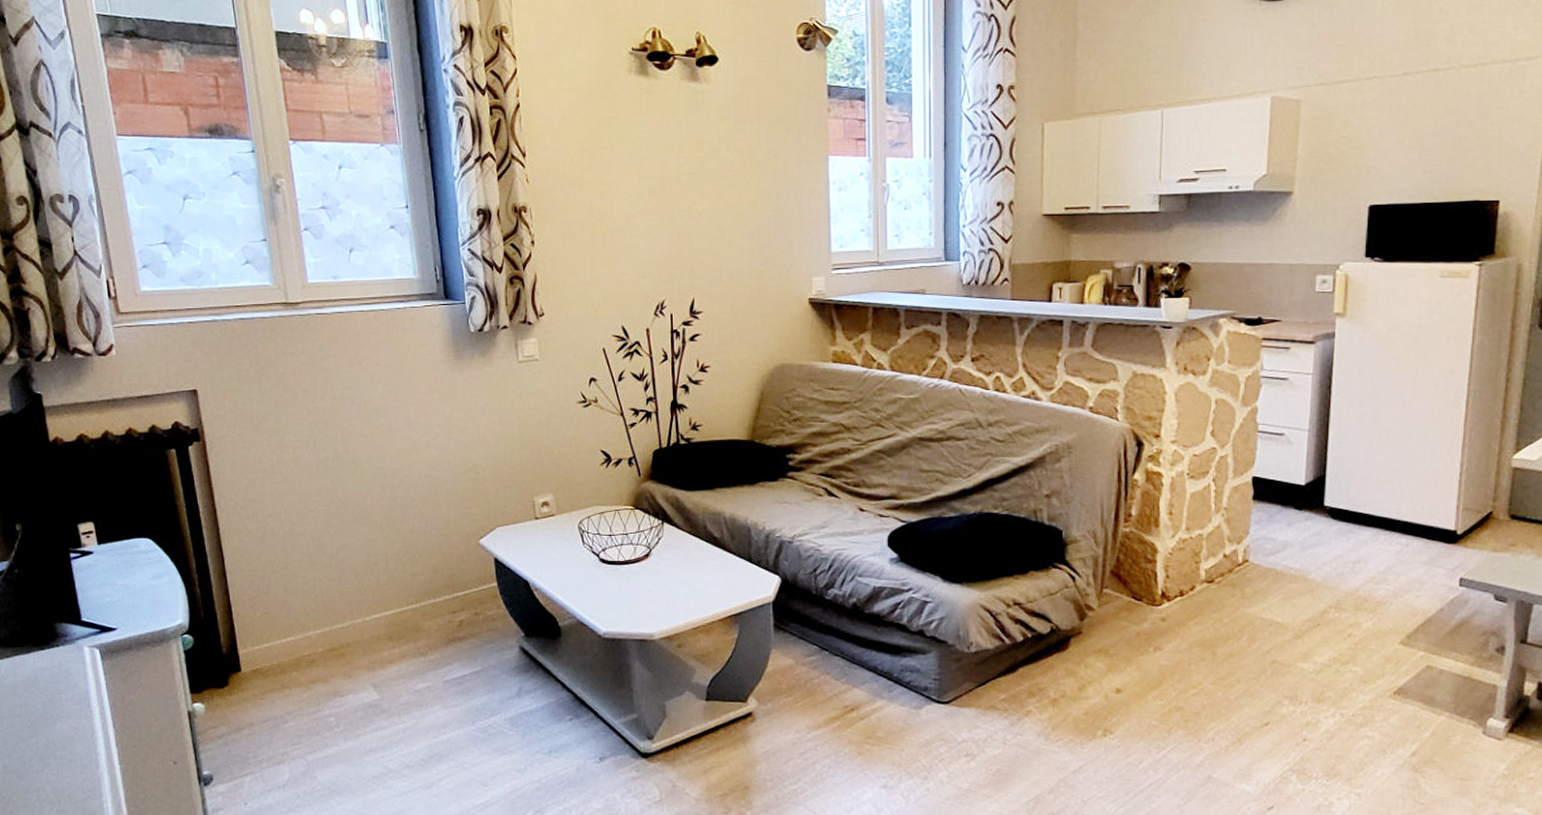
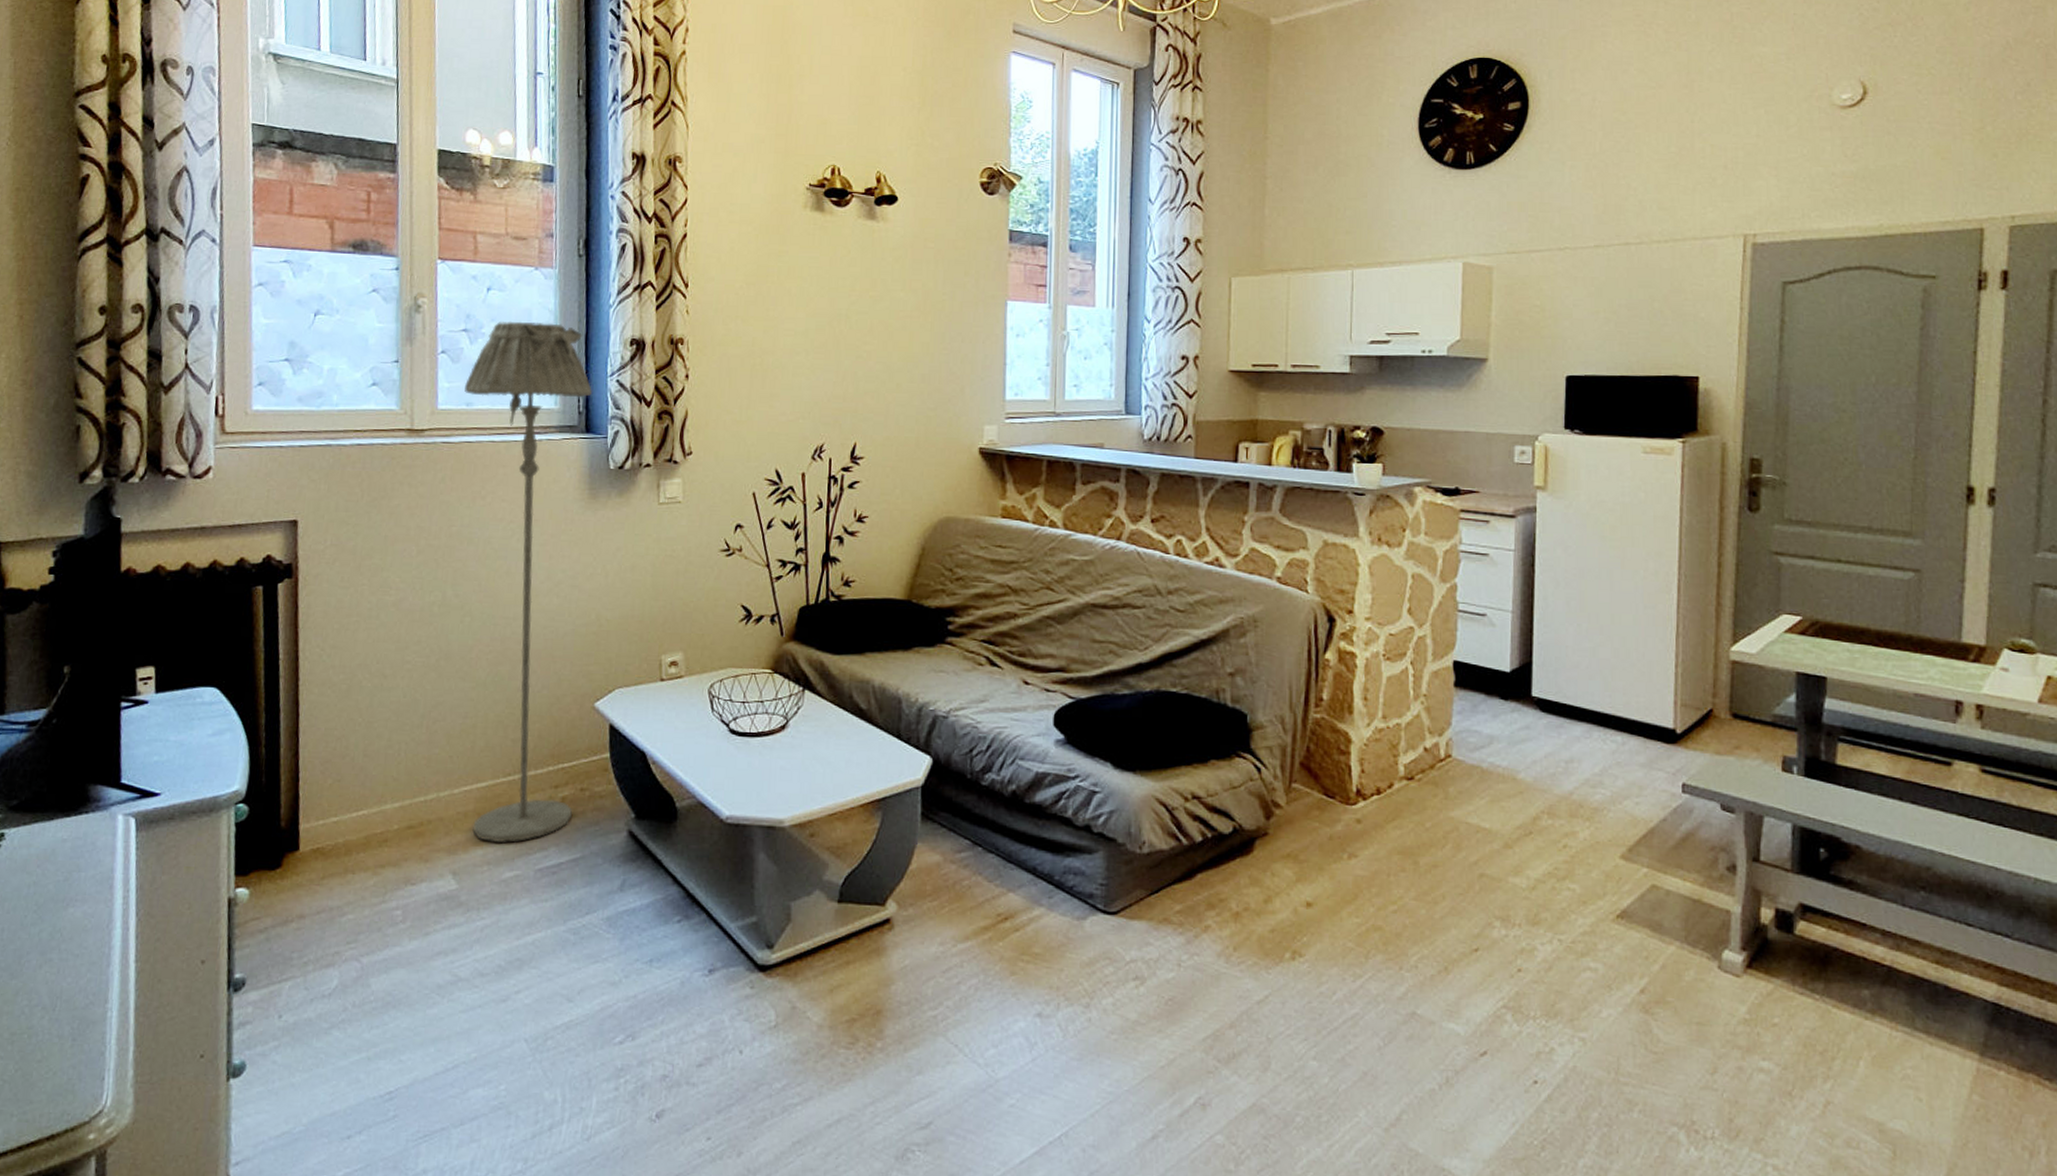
floor lamp: none [330,196,471,661] -> present [465,321,592,844]

